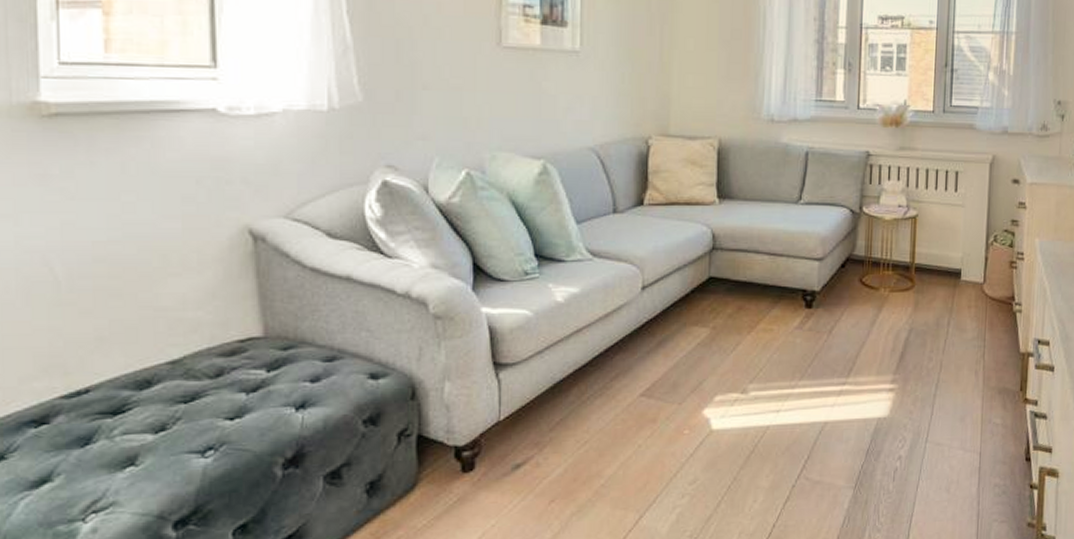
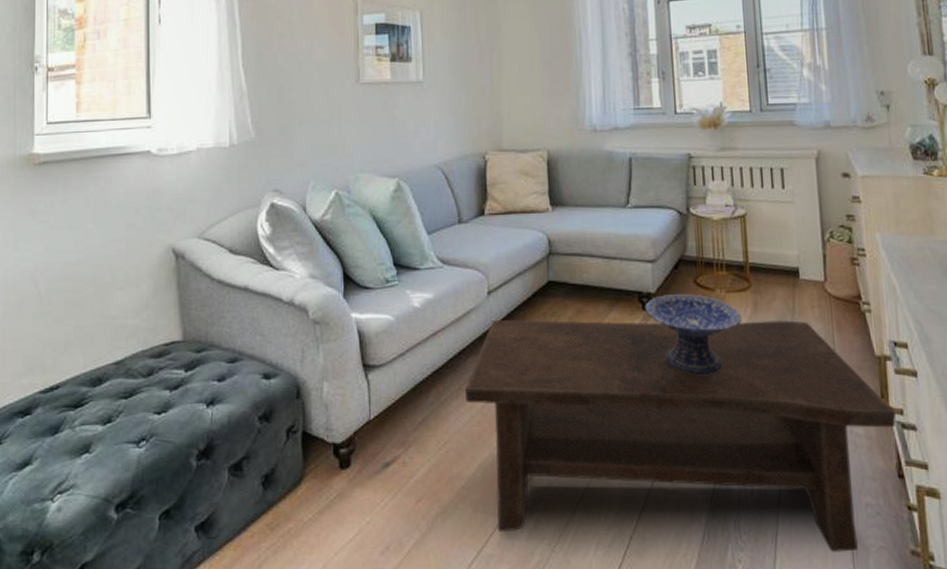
coffee table: none [609,317,1031,528] -> present [464,320,896,552]
decorative bowl: none [808,293,902,371] -> present [644,294,741,375]

